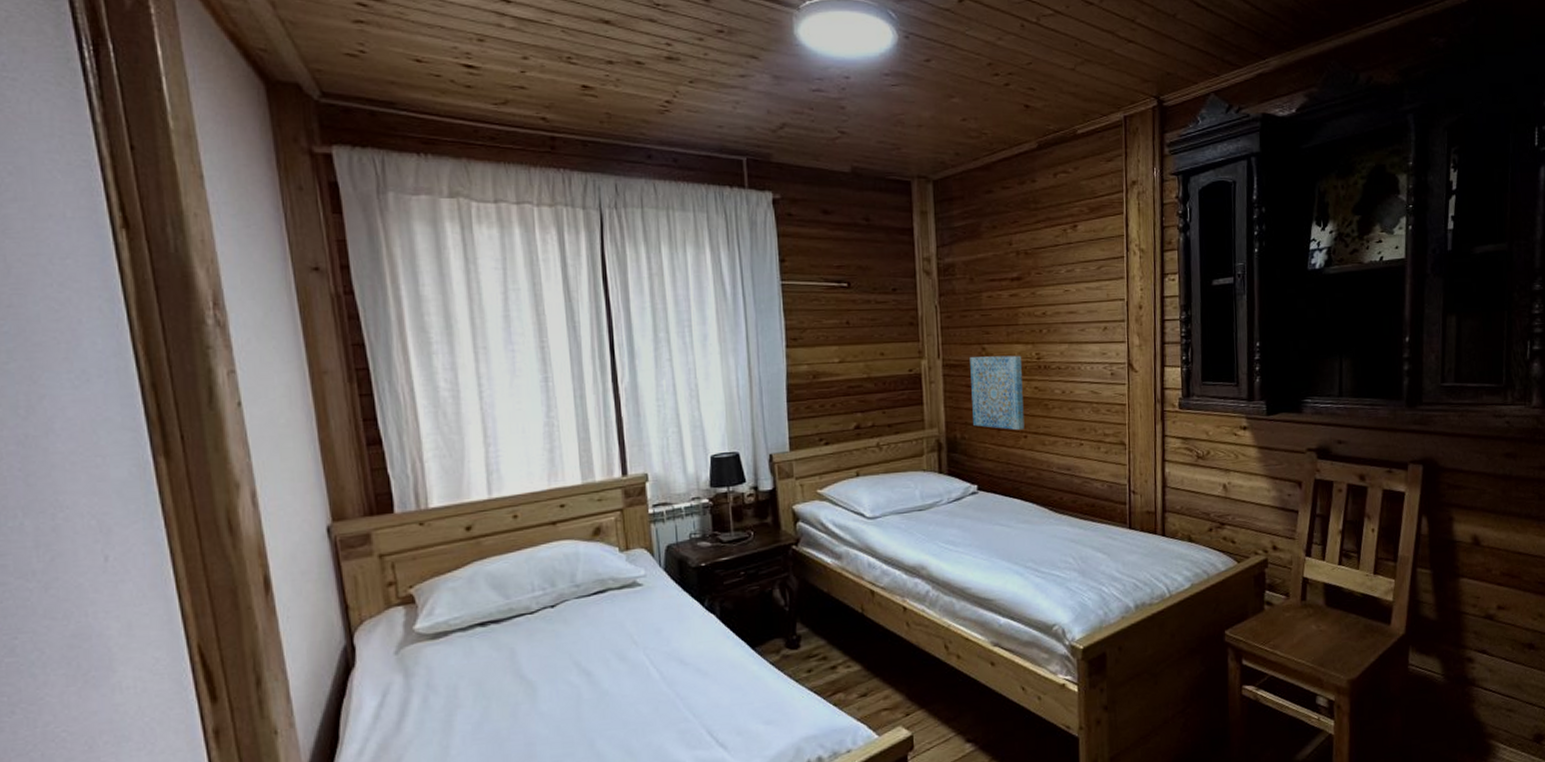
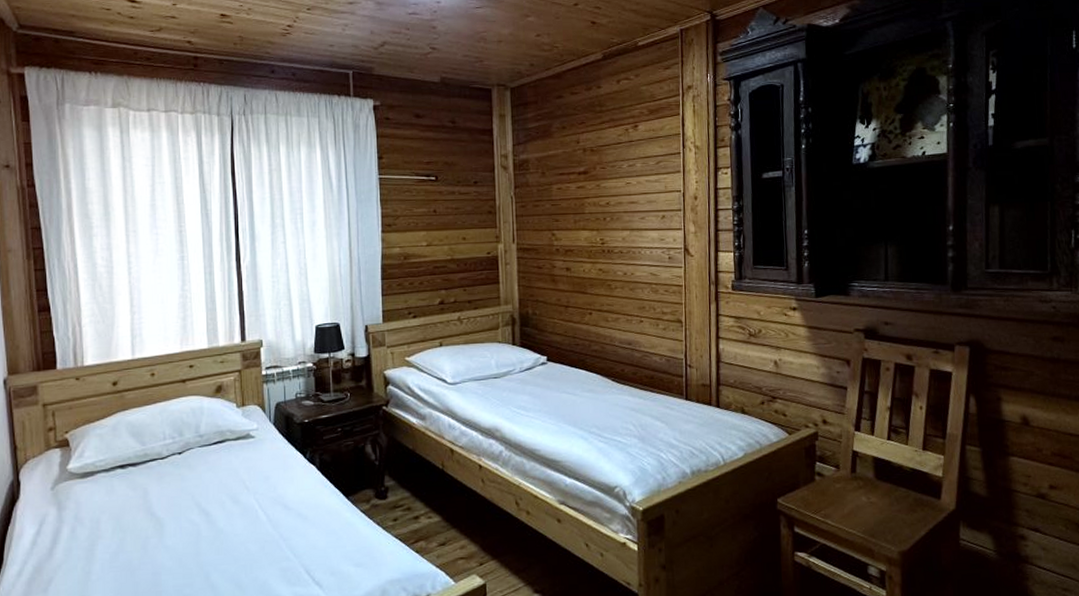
wall art: present [970,355,1025,431] -> none [541,240,590,308]

